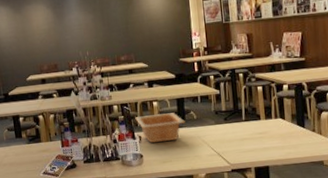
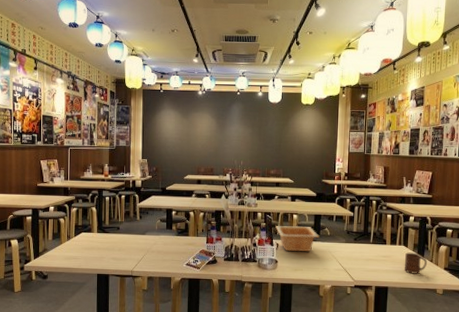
cup: none [283,124,310,148] -> present [405,252,428,274]

